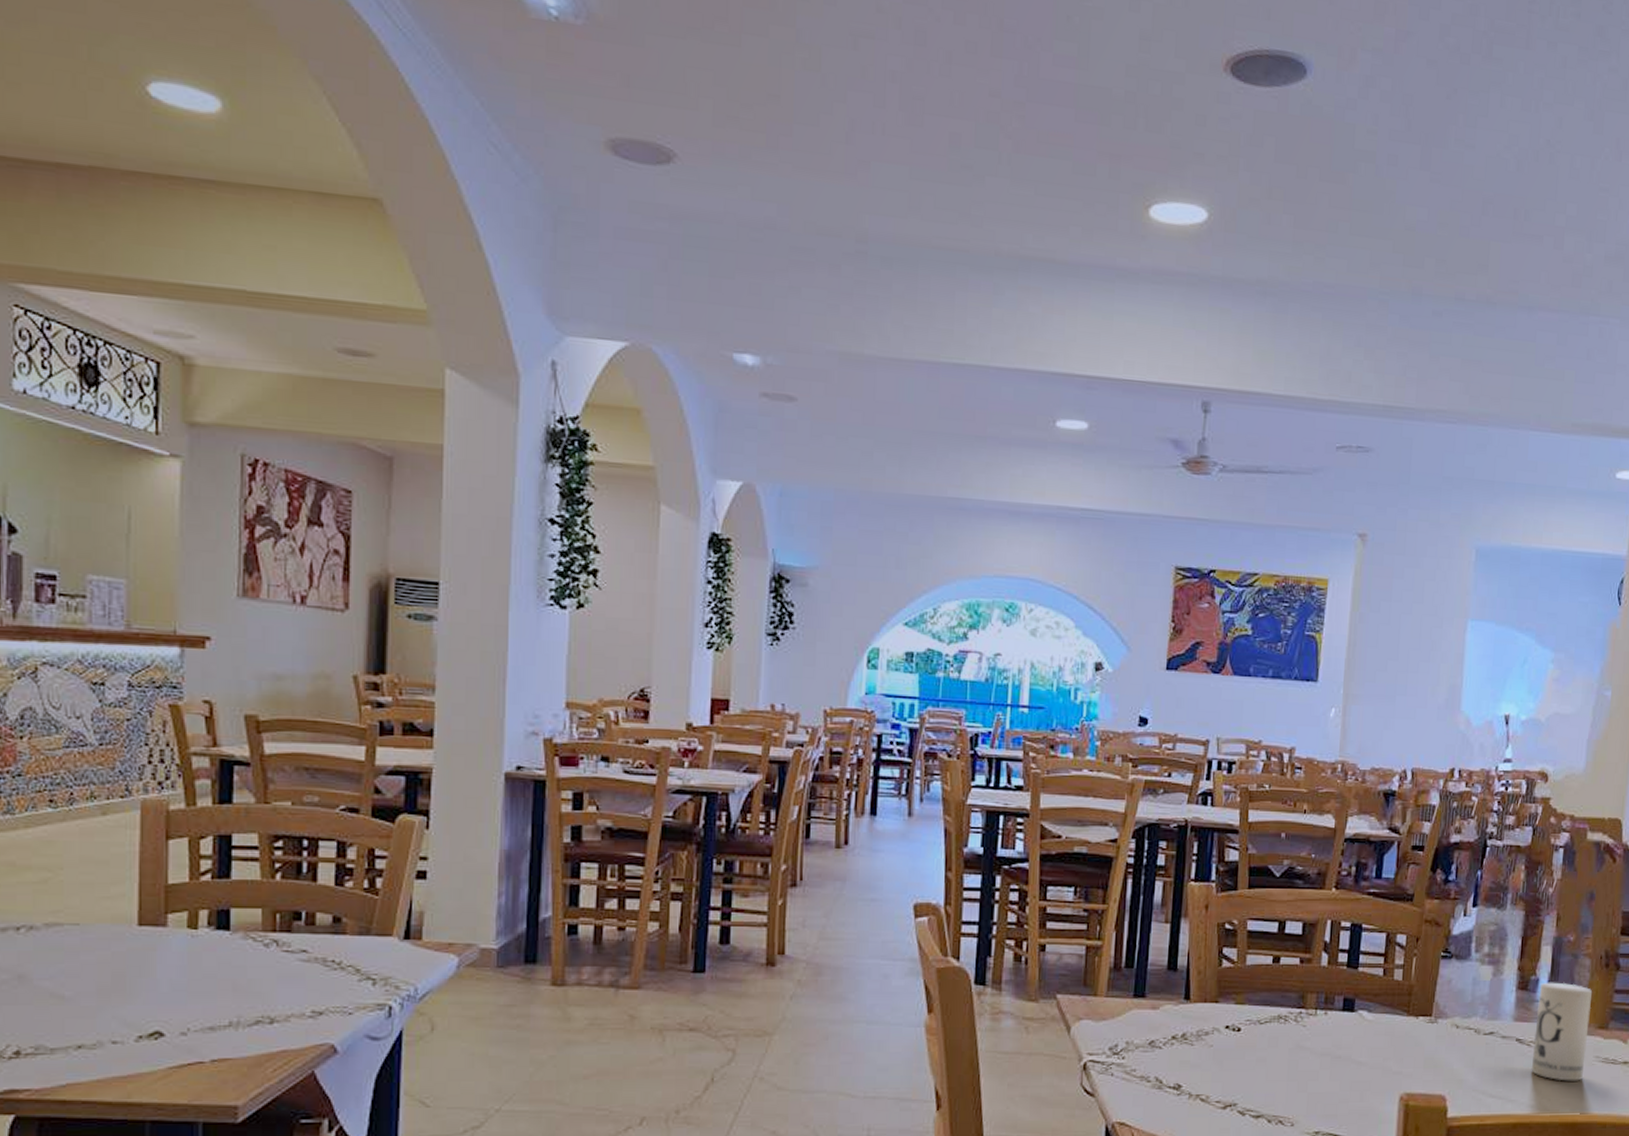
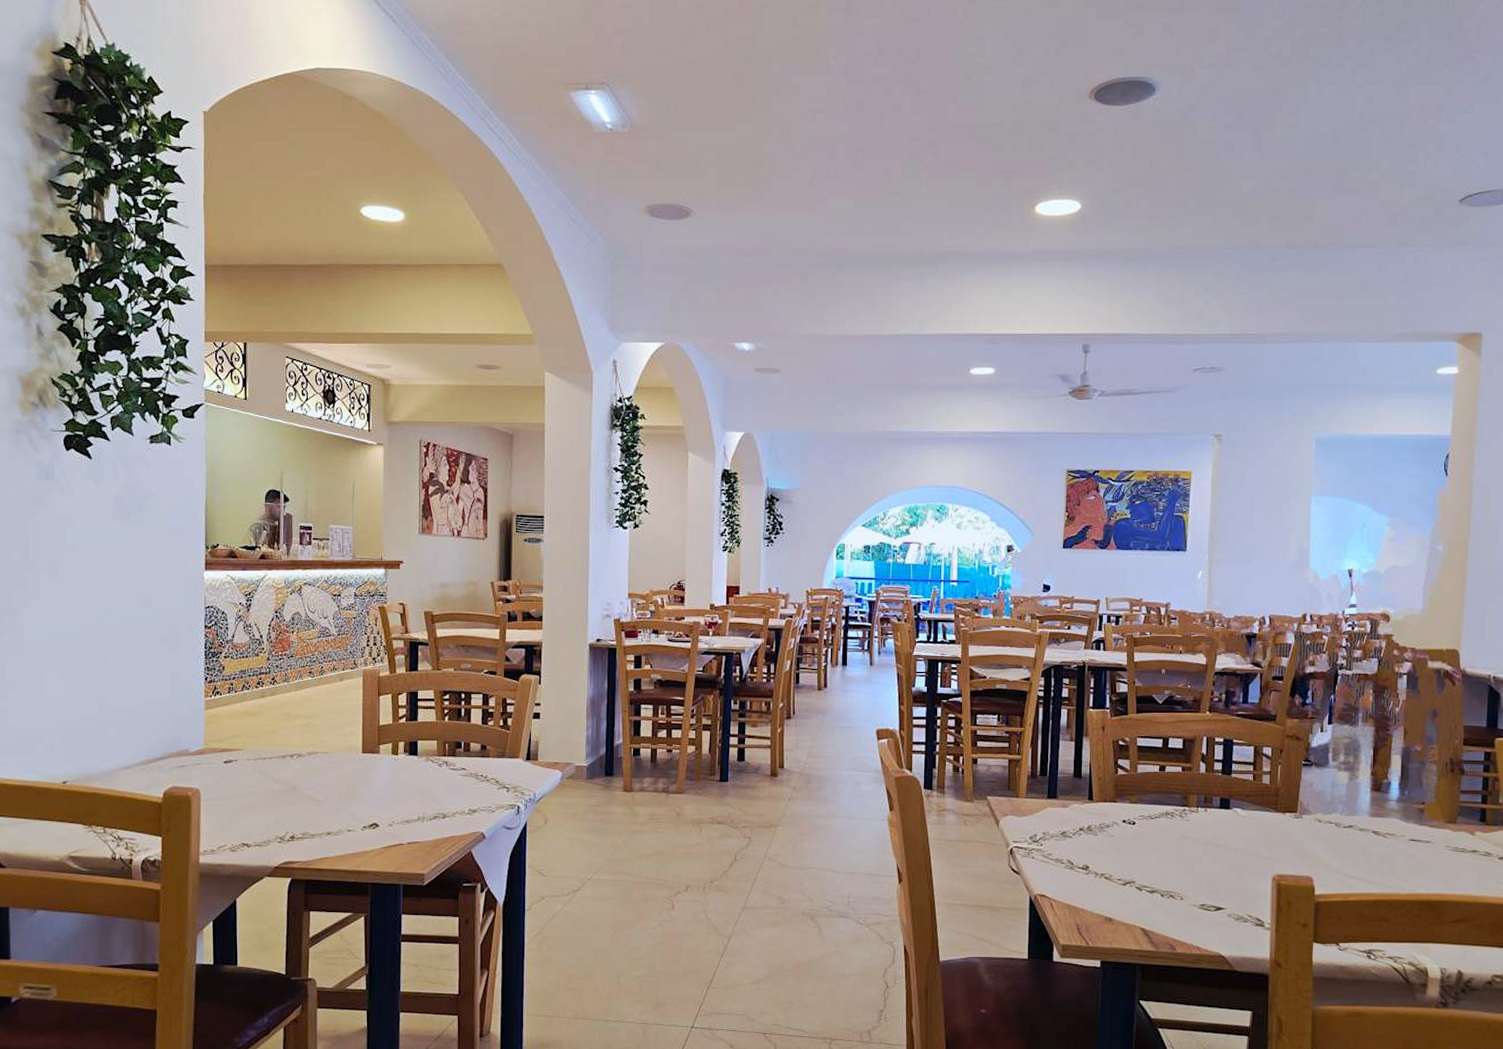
candle: present [1531,982,1593,1081] -> none [1387,784,1440,866]

